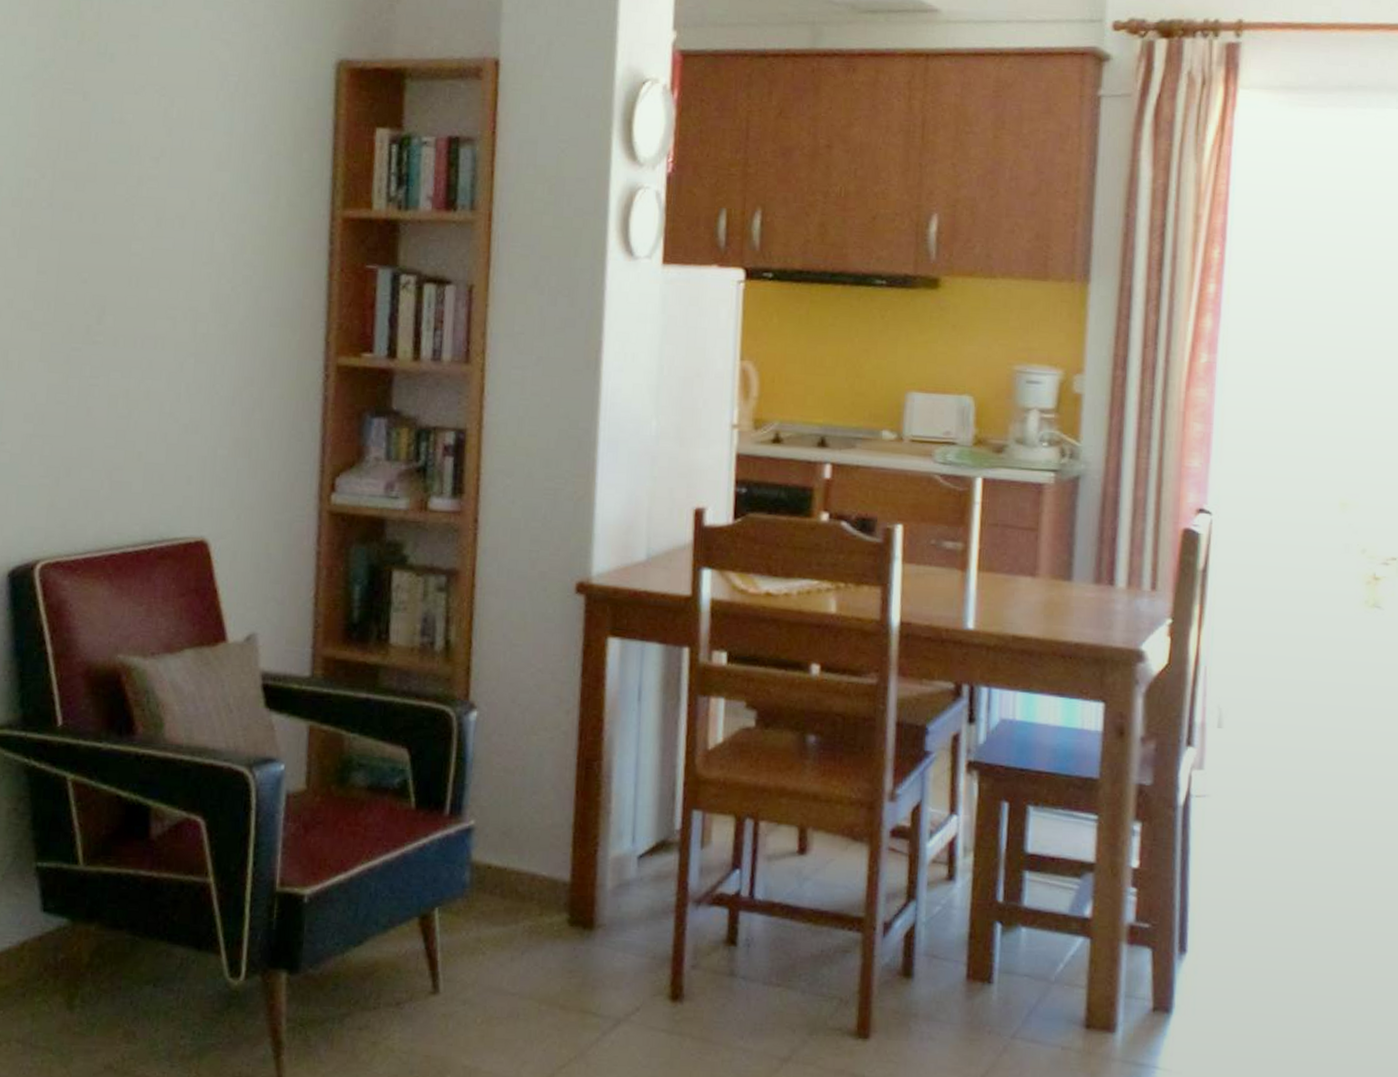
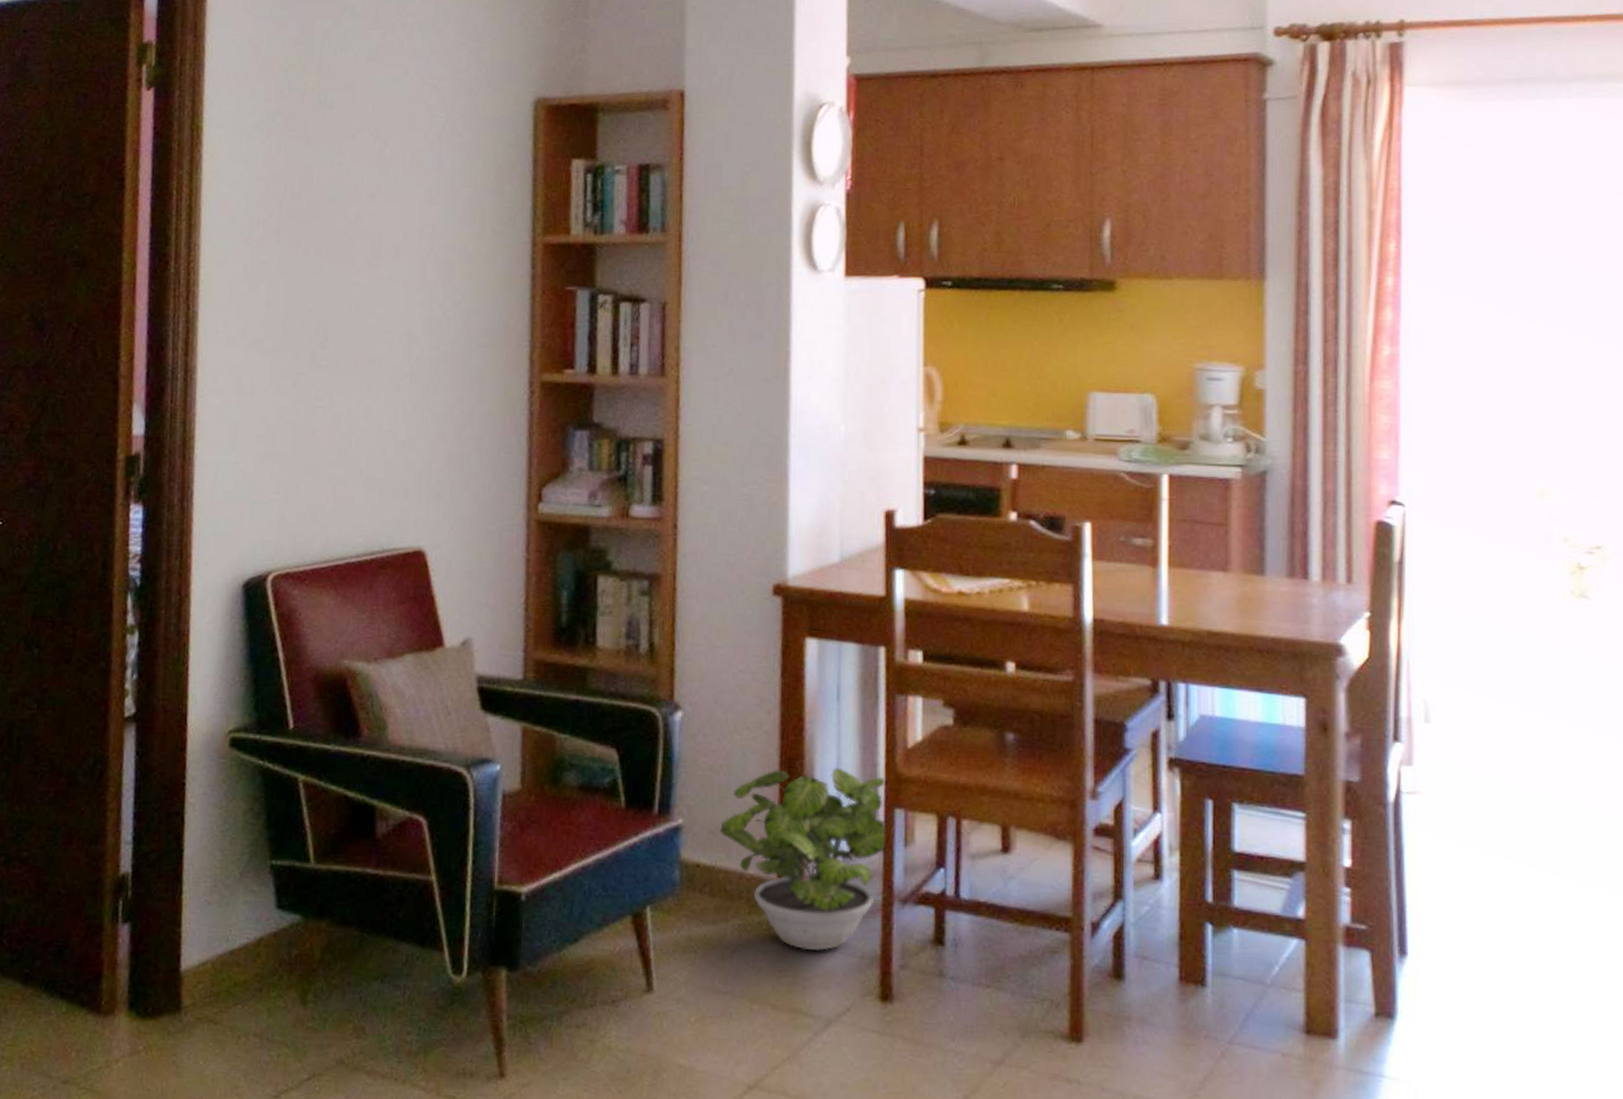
potted plant: none [513,768,685,952] -> present [720,767,887,952]

